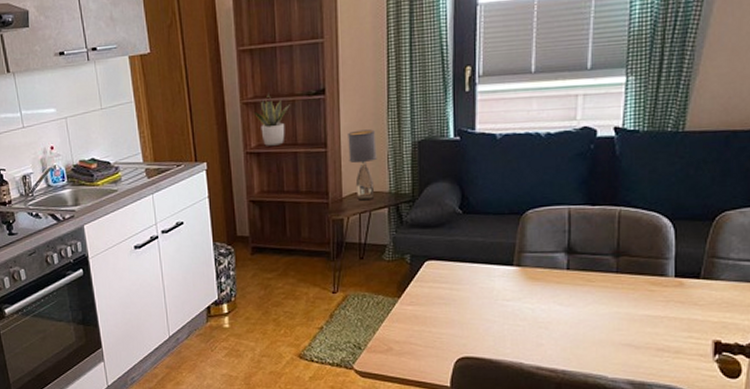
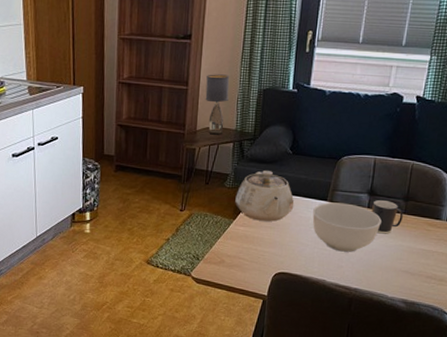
potted plant: present [253,93,290,146] -> none [128,32,160,79]
teapot: none [398,236,472,297] -> present [235,171,294,222]
bowl: none [497,266,587,326] -> present [312,202,382,252]
mug: none [573,257,615,300] -> present [372,199,403,234]

